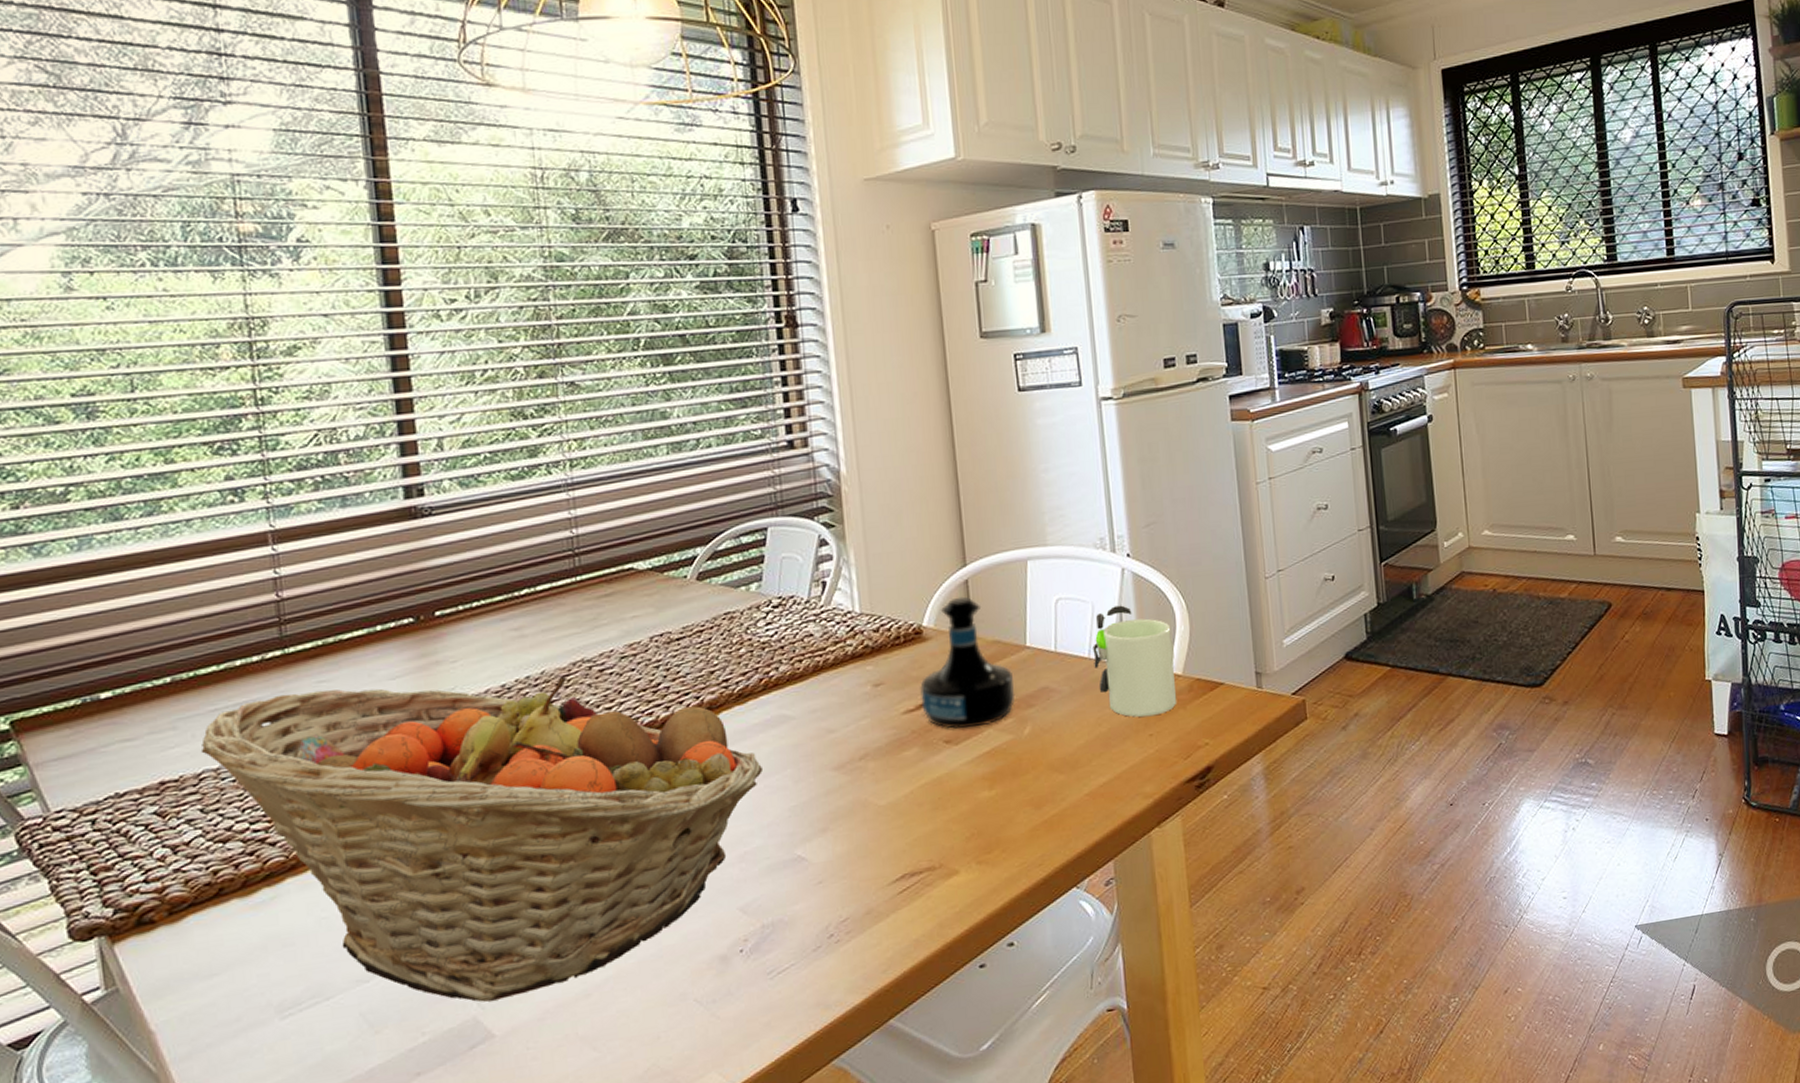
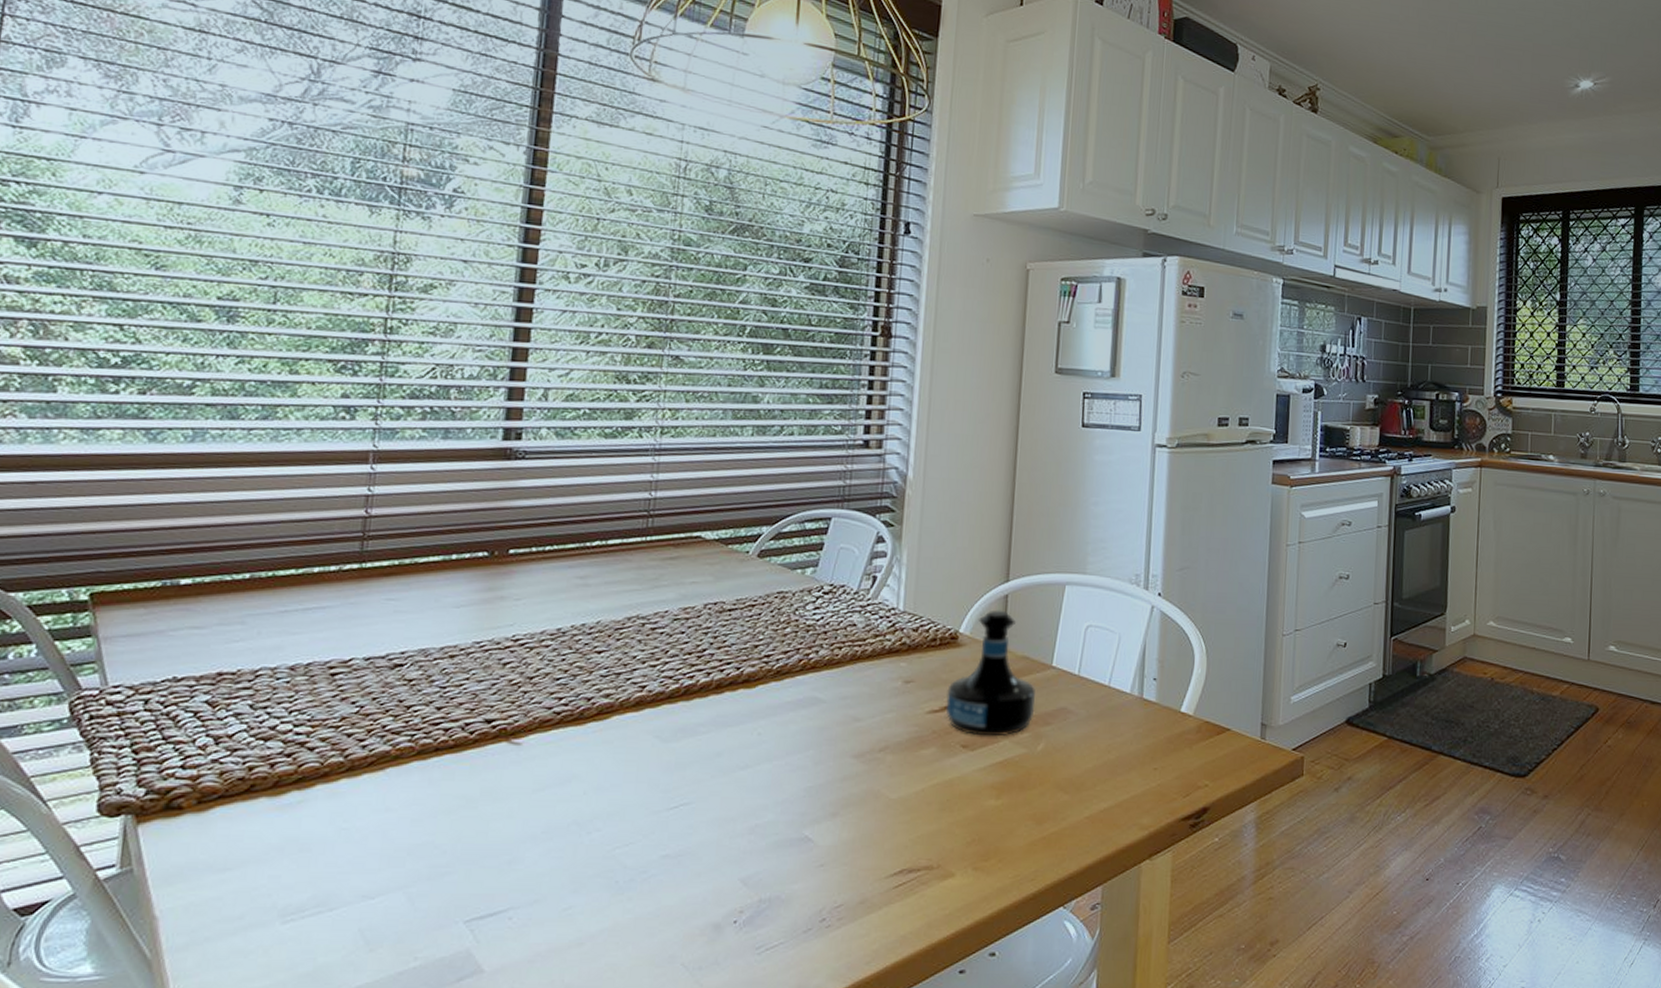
fruit basket: present [200,676,764,1002] -> none [262,606,788,935]
mug: present [1093,605,1177,717] -> none [1112,640,1189,751]

